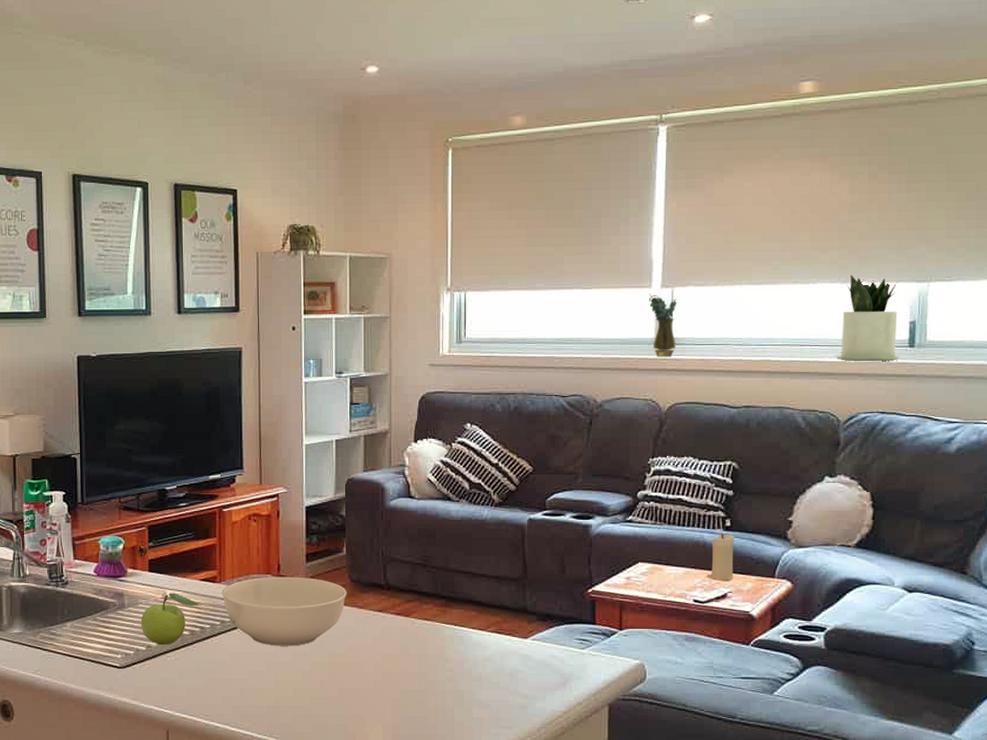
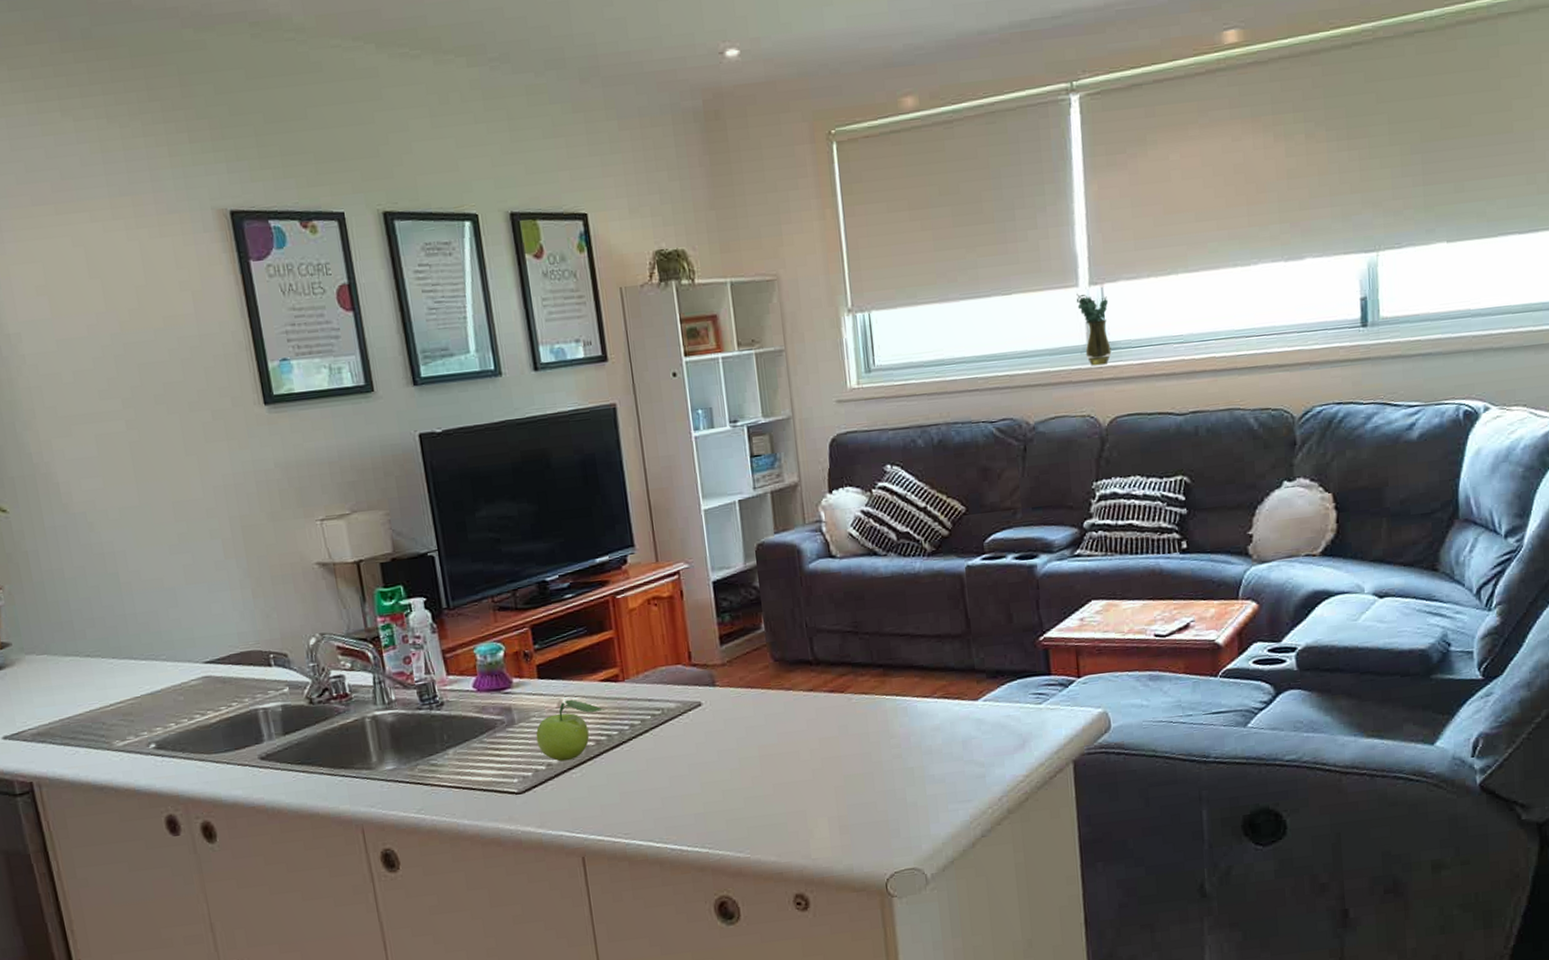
bowl: present [221,576,347,646] -> none [626,662,772,746]
candle: present [706,534,735,580] -> none [1166,557,1195,610]
planter: present [835,275,901,362] -> none [1284,251,1354,350]

